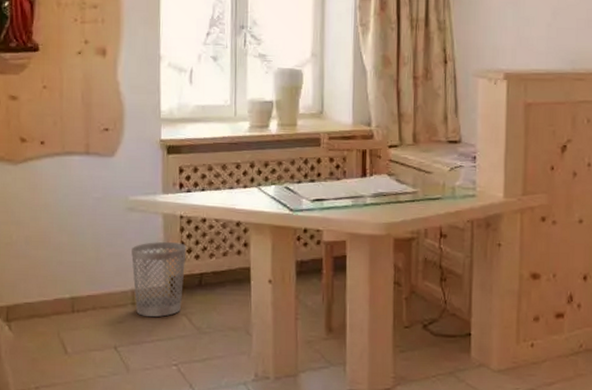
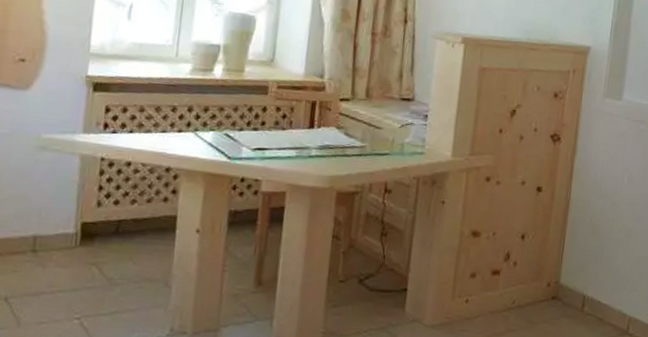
wastebasket: present [131,242,187,317] -> none [36,184,106,266]

